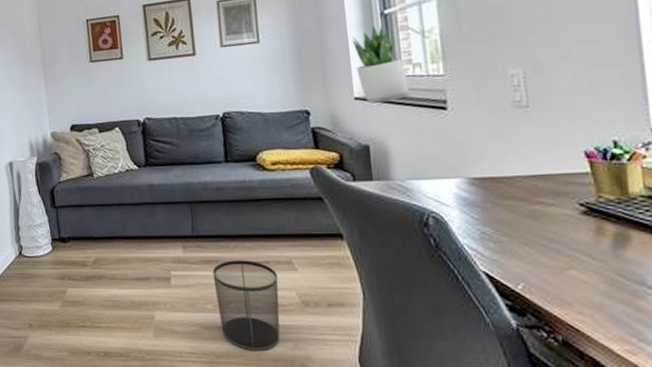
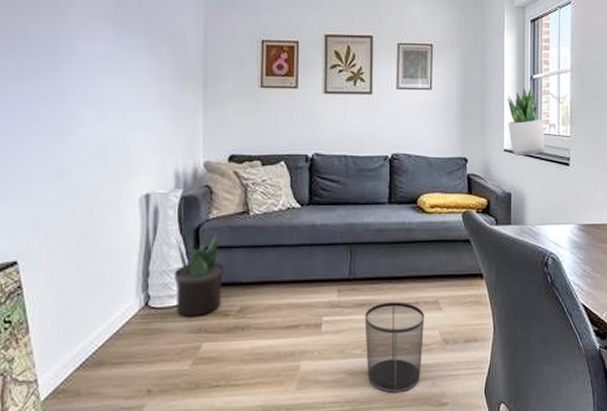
planter: none [36,193,79,265] -> present [174,233,224,316]

